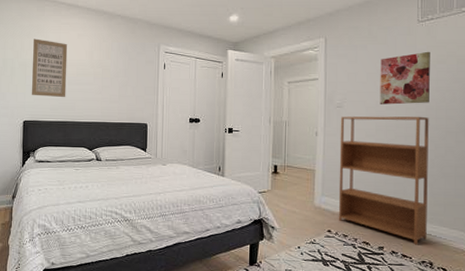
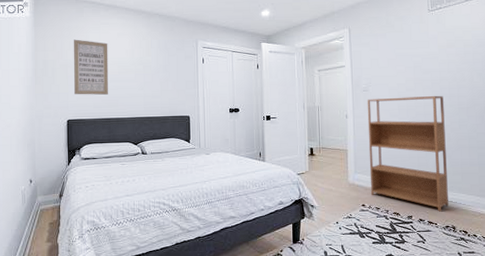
wall art: present [379,51,430,105] -> none [398,37,443,86]

